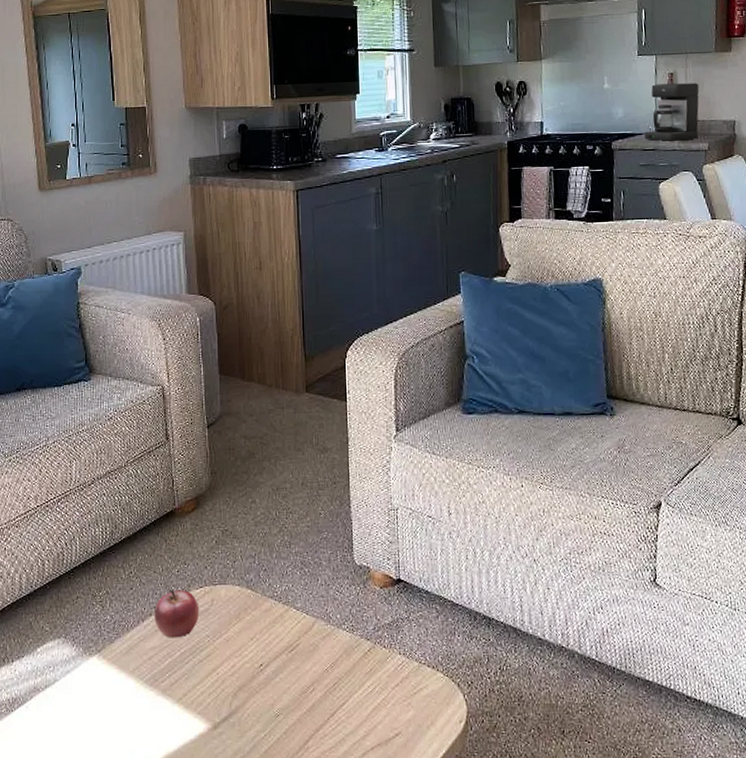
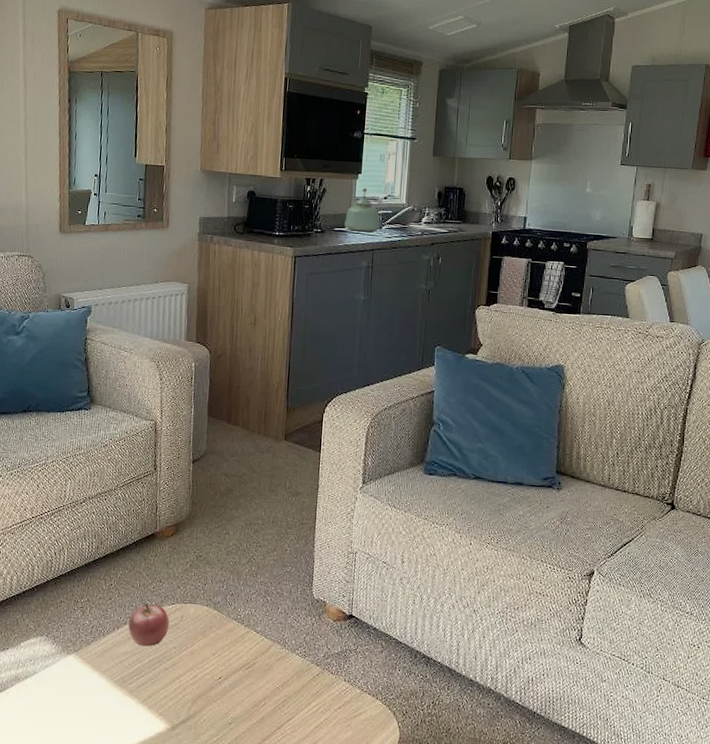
kettle: none [347,108,385,156] -> present [344,187,380,232]
coffee maker: present [644,83,699,141] -> none [617,193,673,247]

